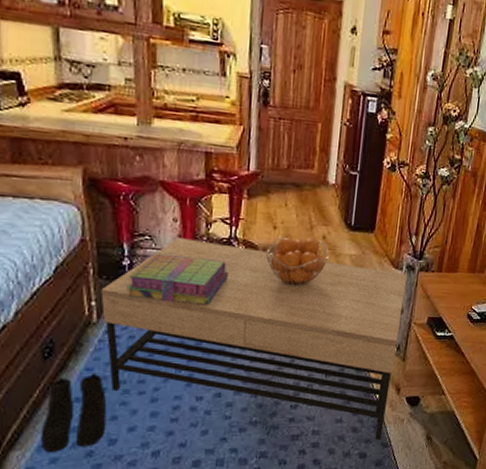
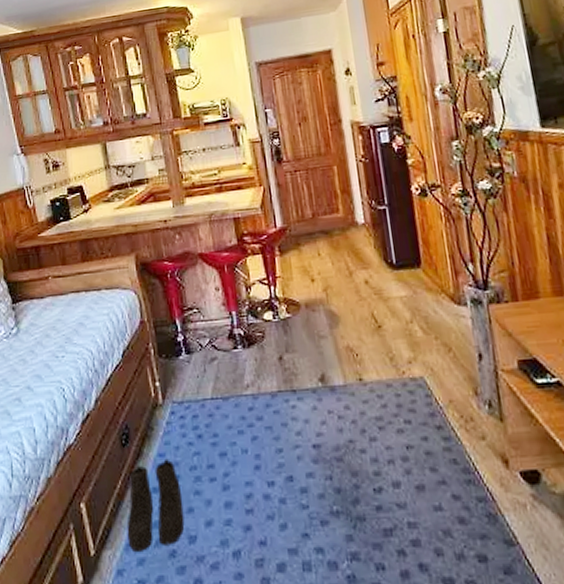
coffee table: present [100,238,408,440] -> none [162,305,501,535]
stack of books: present [126,253,229,306] -> none [184,323,277,376]
fruit basket: present [265,236,329,288] -> none [308,285,377,344]

